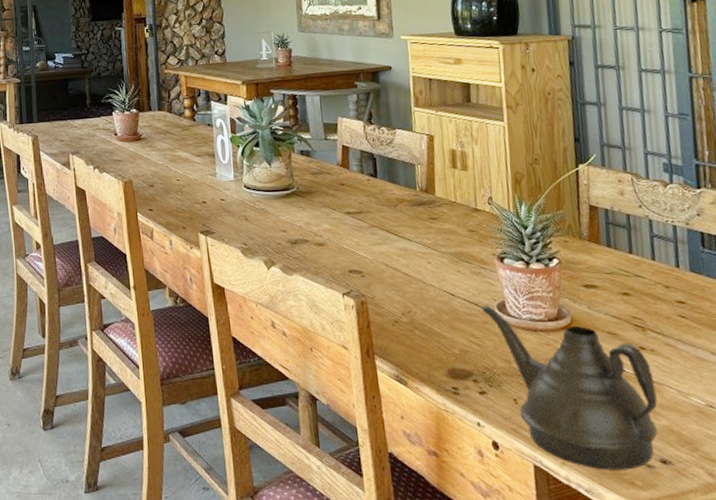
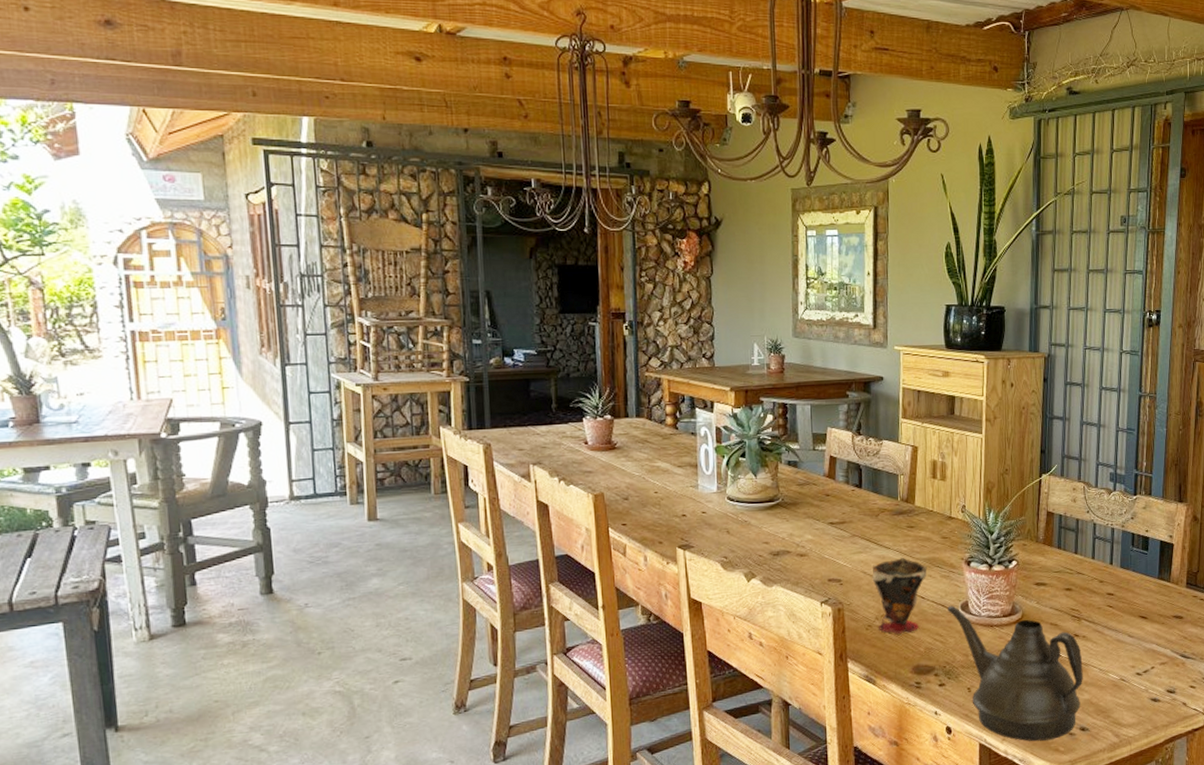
cup: none [395,251,455,332] -> present [872,558,927,634]

